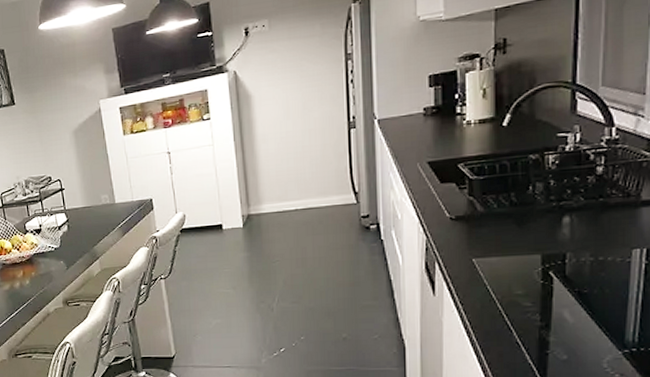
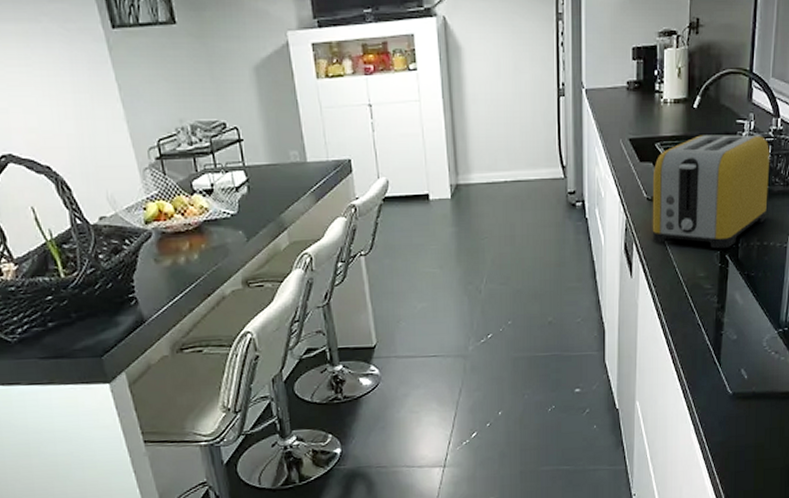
toaster: none [456,147,602,266] -> present [652,134,770,249]

